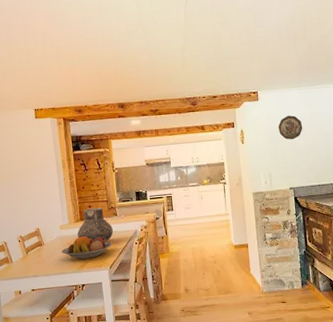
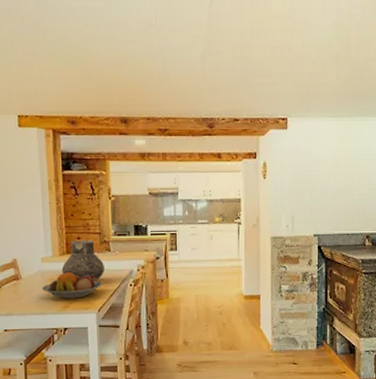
decorative plate: present [278,115,303,140] -> none [308,149,336,179]

